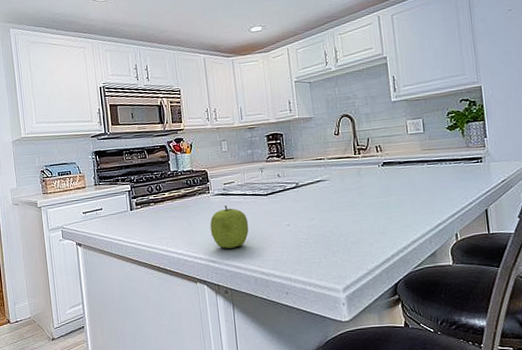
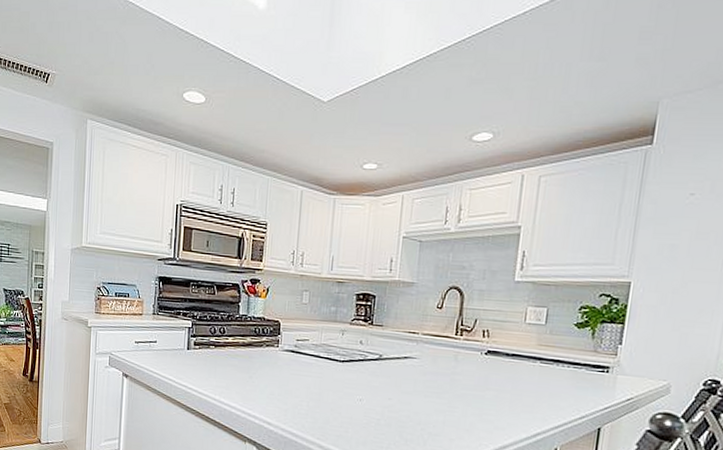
fruit: present [209,205,249,249] -> none [271,363,316,413]

